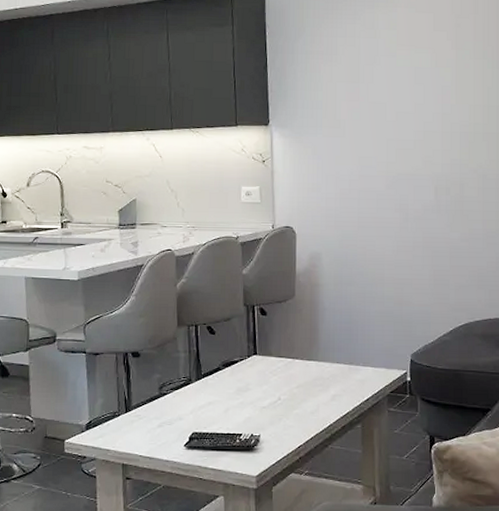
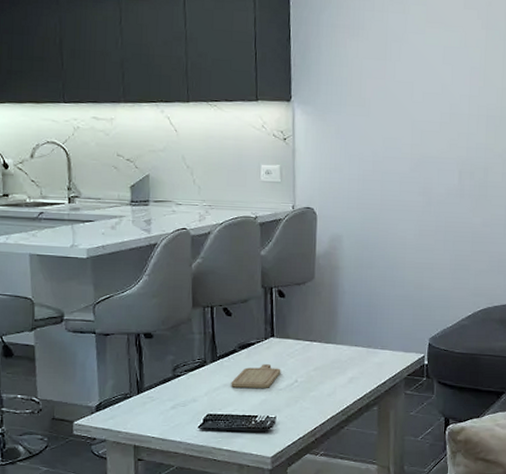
chopping board: none [215,382,264,406] -> present [231,364,281,388]

